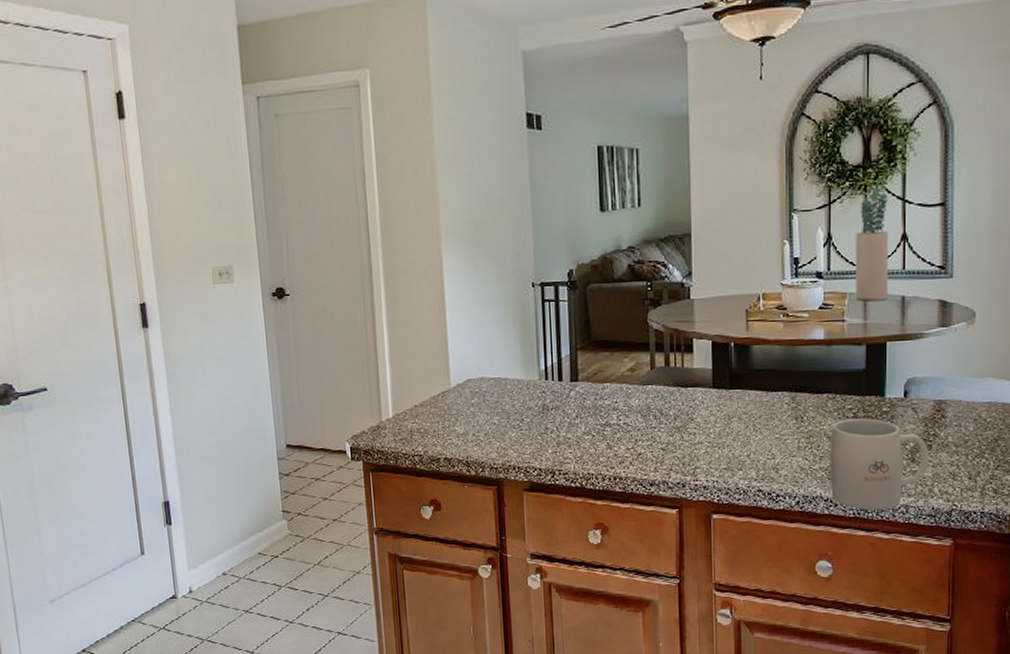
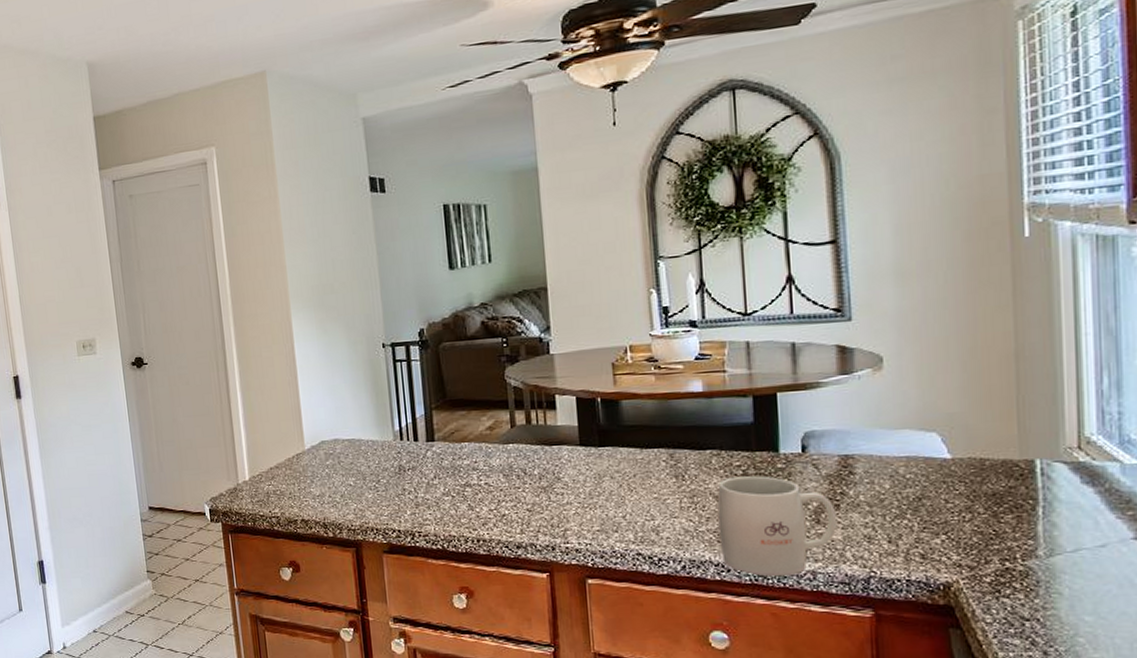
vase: present [855,182,889,303] -> none [731,222,776,351]

